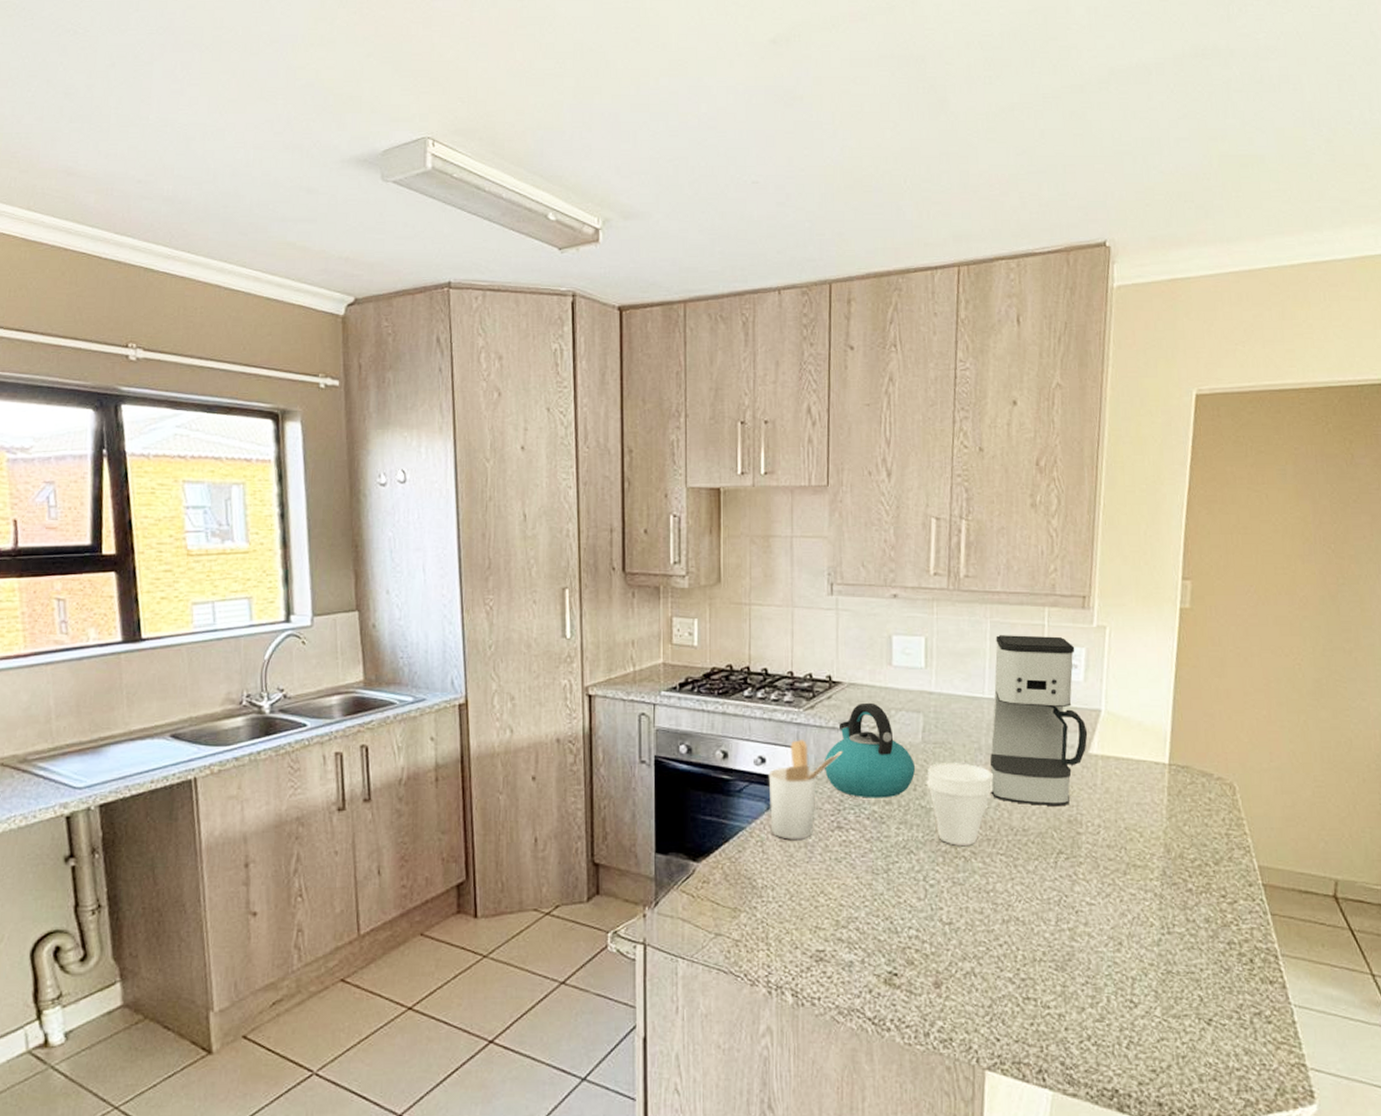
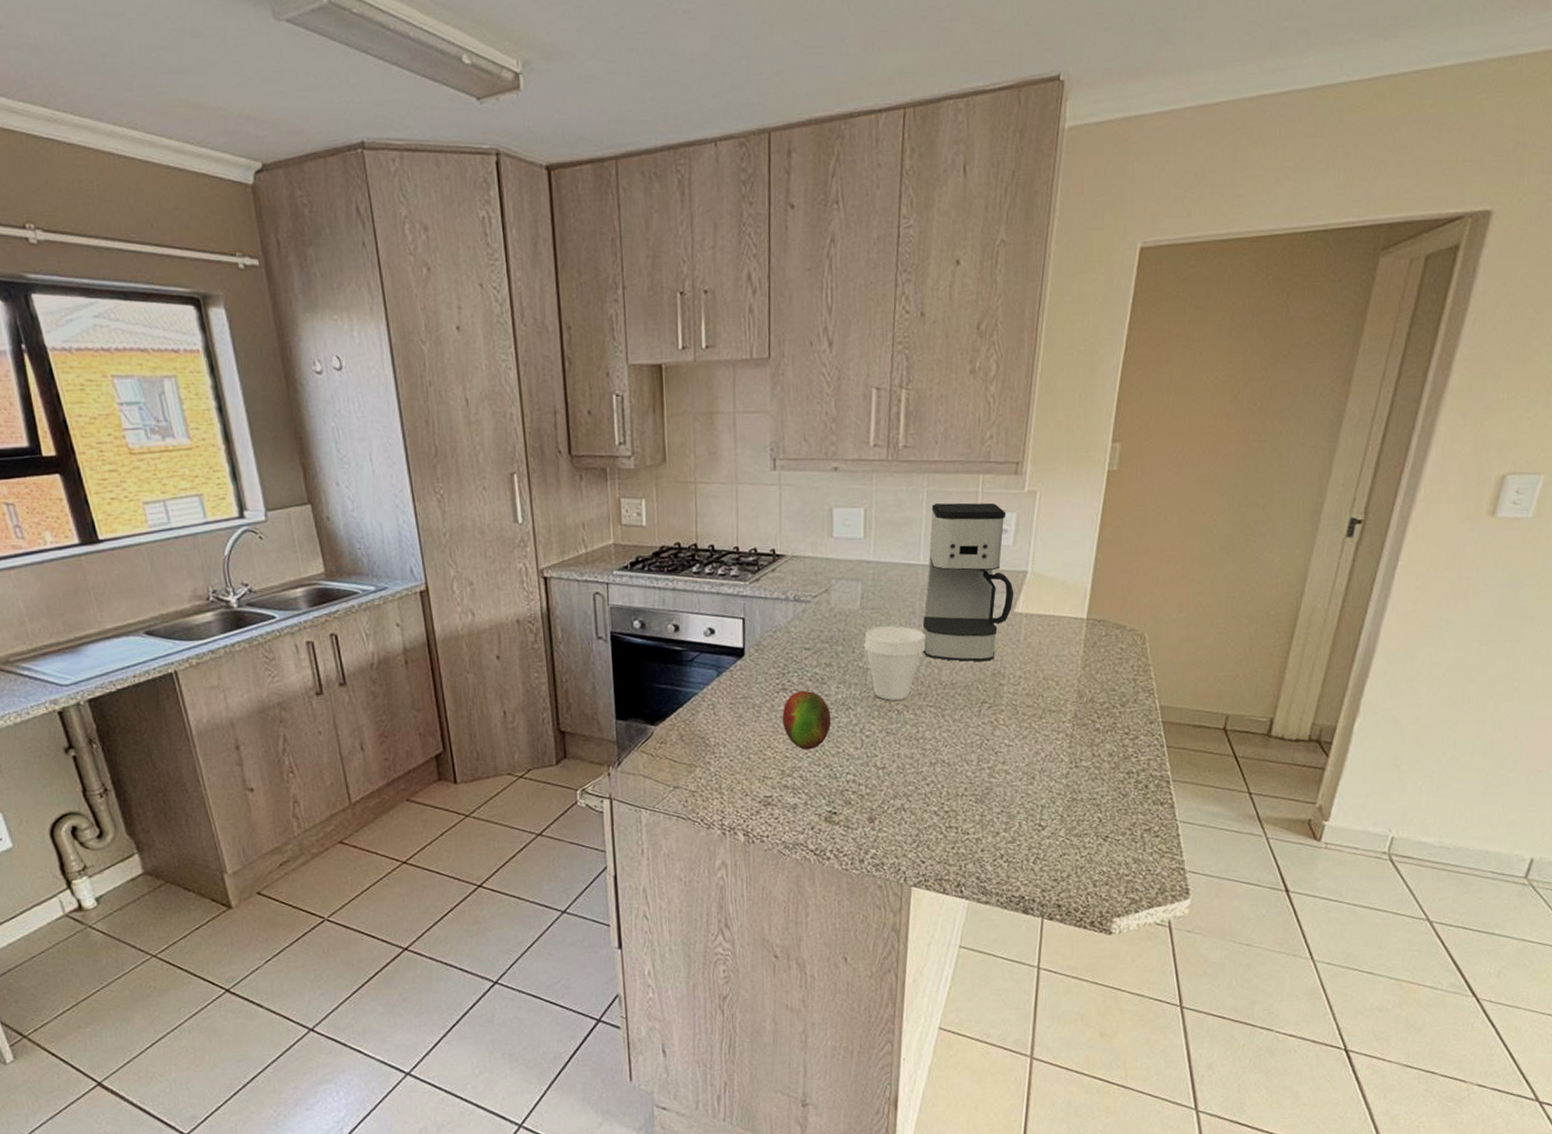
utensil holder: present [768,740,843,840] -> none [717,611,787,702]
kettle: present [825,702,916,798] -> none [770,573,854,662]
fruit: none [837,830,891,898] -> present [782,690,831,750]

